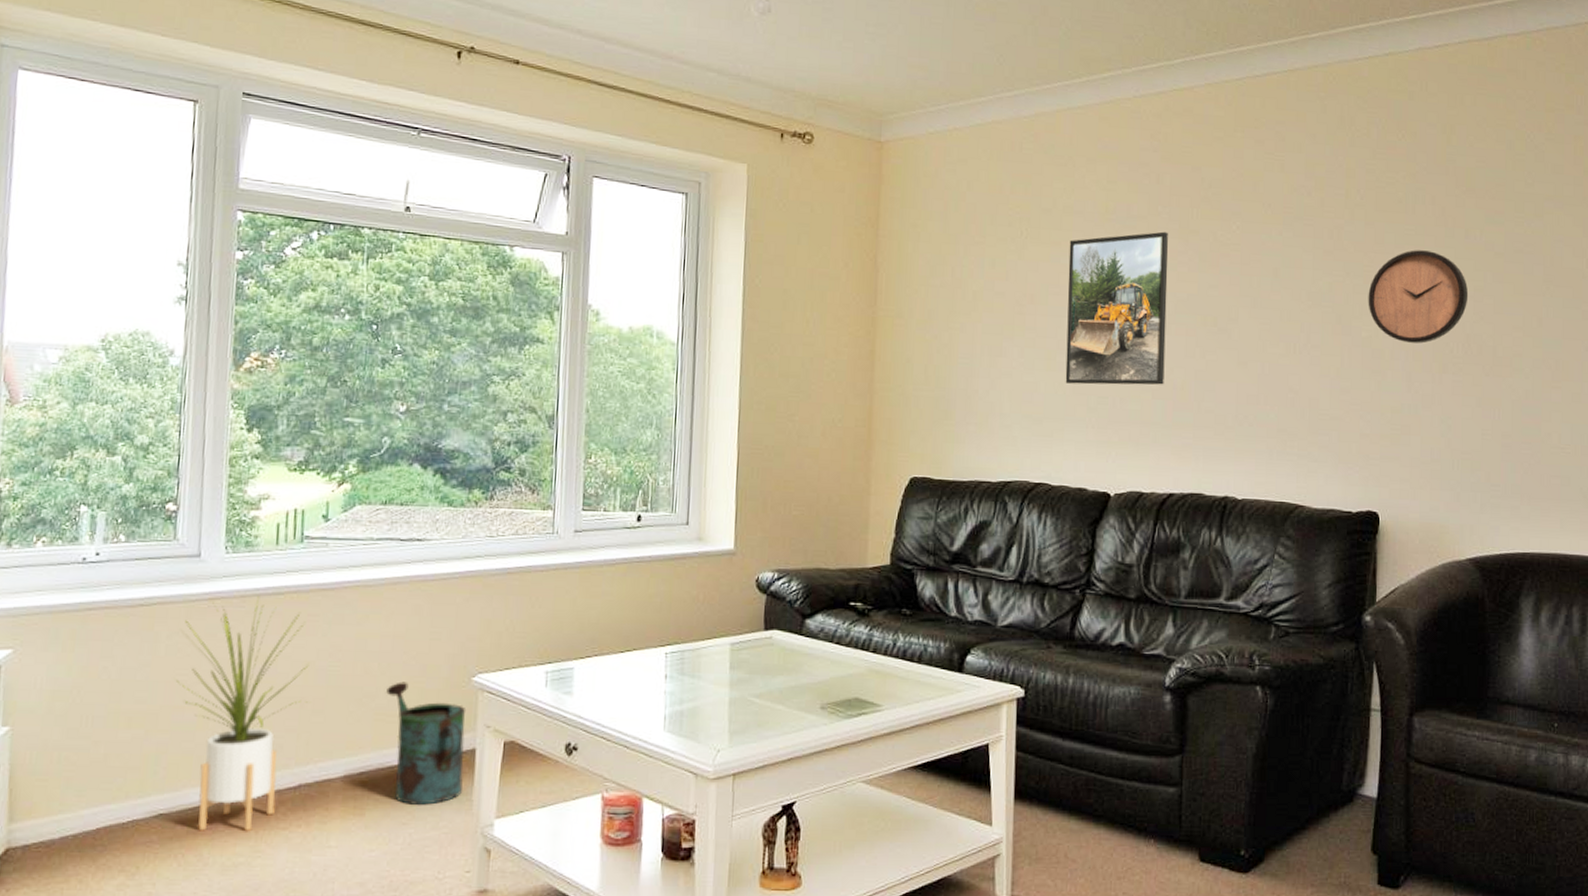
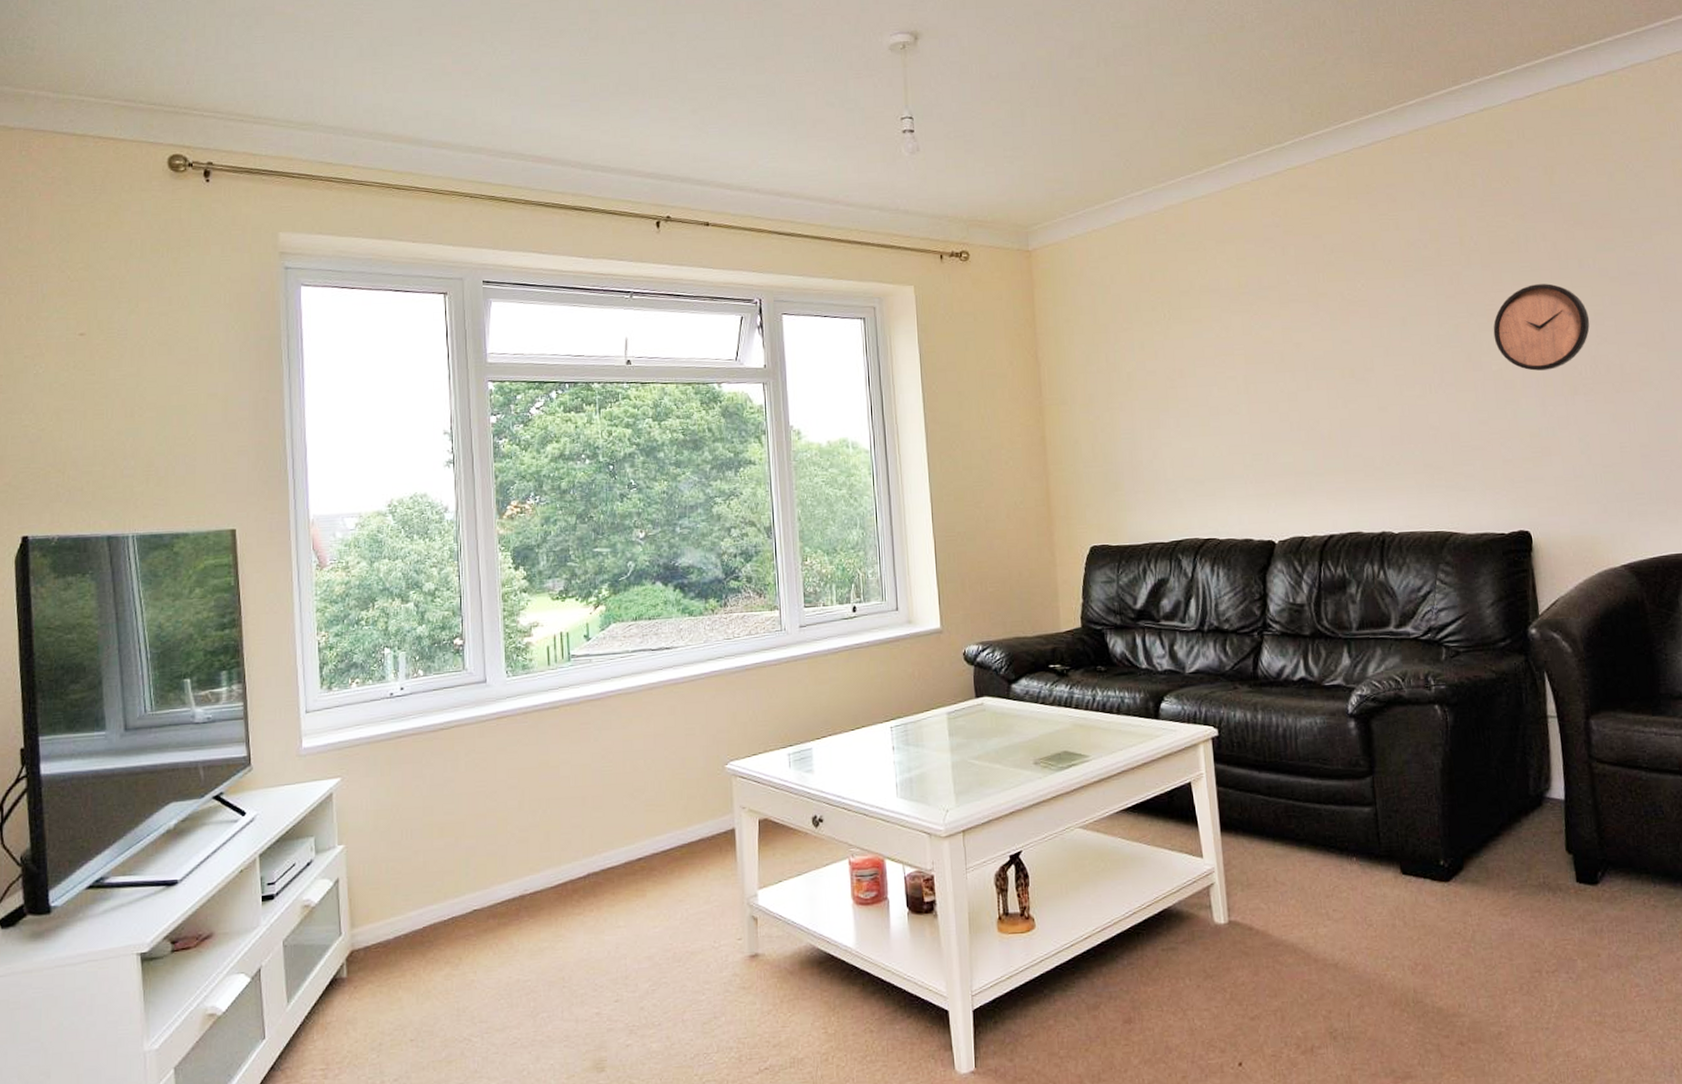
house plant: present [176,597,309,831] -> none [477,712,588,922]
watering can: present [386,681,467,806] -> none [653,774,728,884]
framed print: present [1065,231,1169,385] -> none [1209,297,1312,446]

